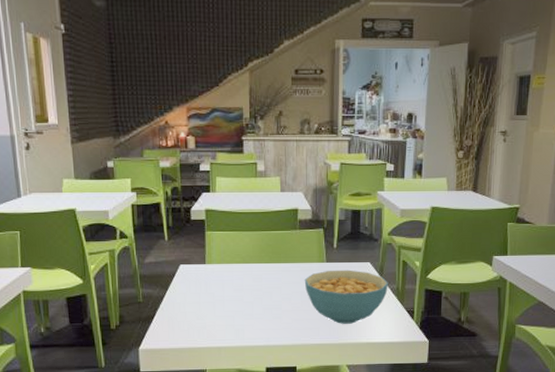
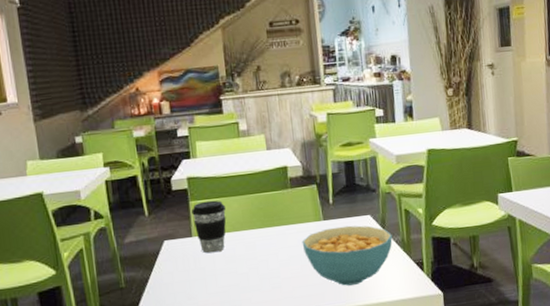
coffee cup: none [207,233,239,281] -> present [192,200,227,254]

